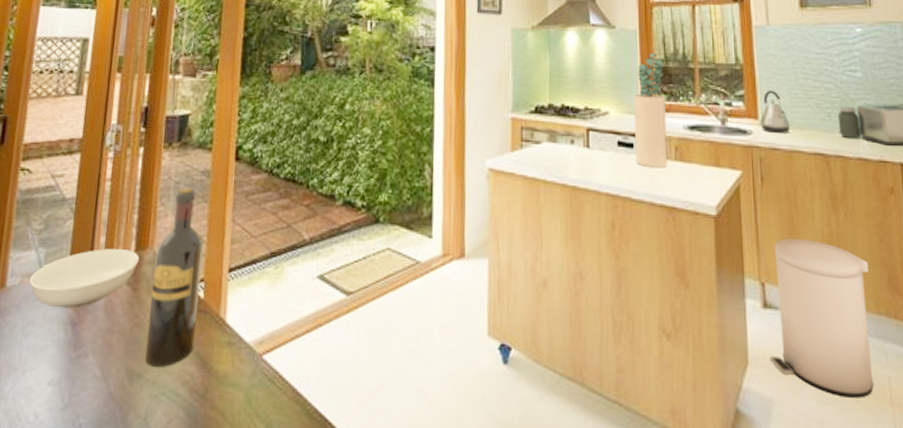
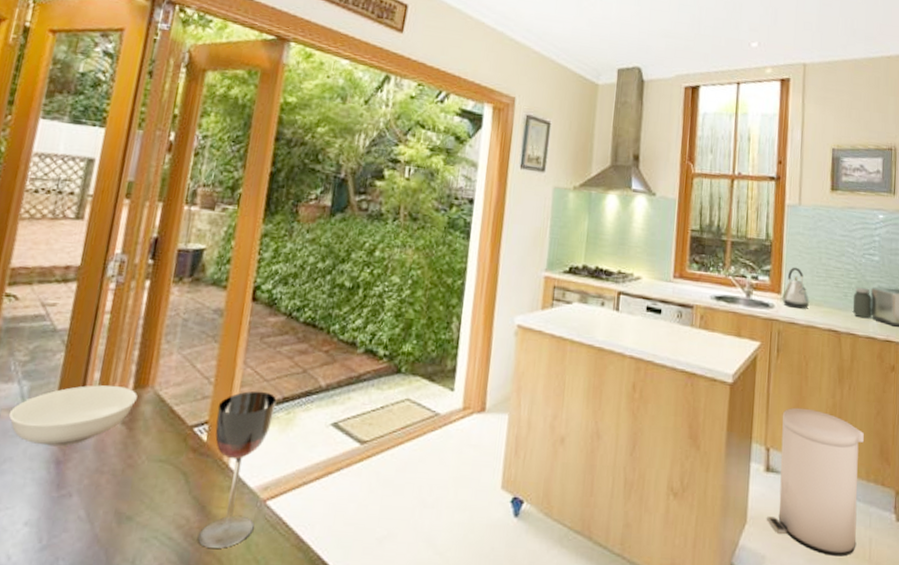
wine bottle: present [145,187,203,367] -> none [137,325,211,510]
wineglass: none [203,247,265,403] -> present [198,391,277,548]
vase: present [634,48,668,168] -> none [662,218,698,335]

